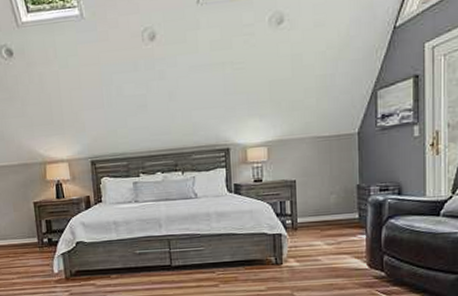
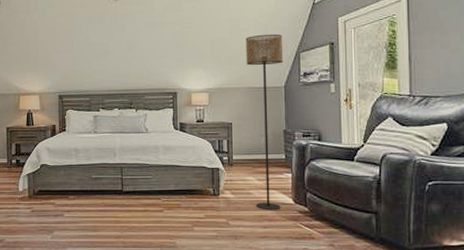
floor lamp: none [311,68,357,278] -> present [245,33,284,210]

